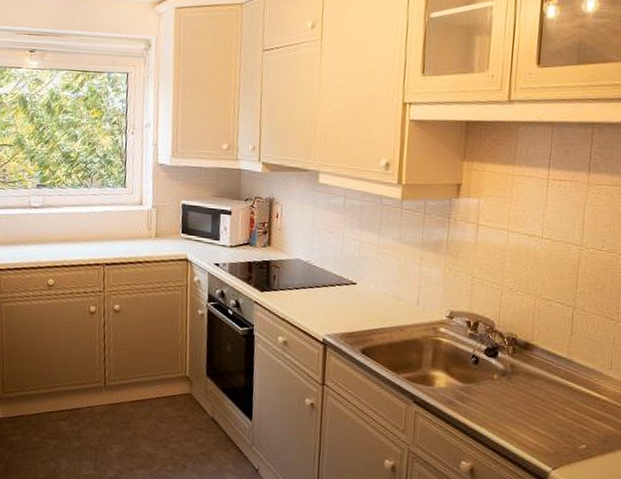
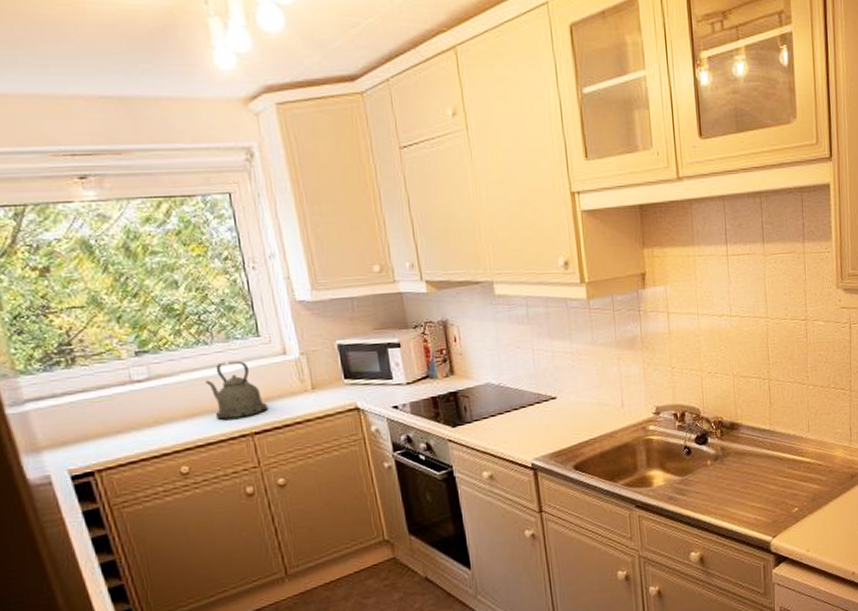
kettle: none [80,203,120,250] -> present [205,361,268,420]

